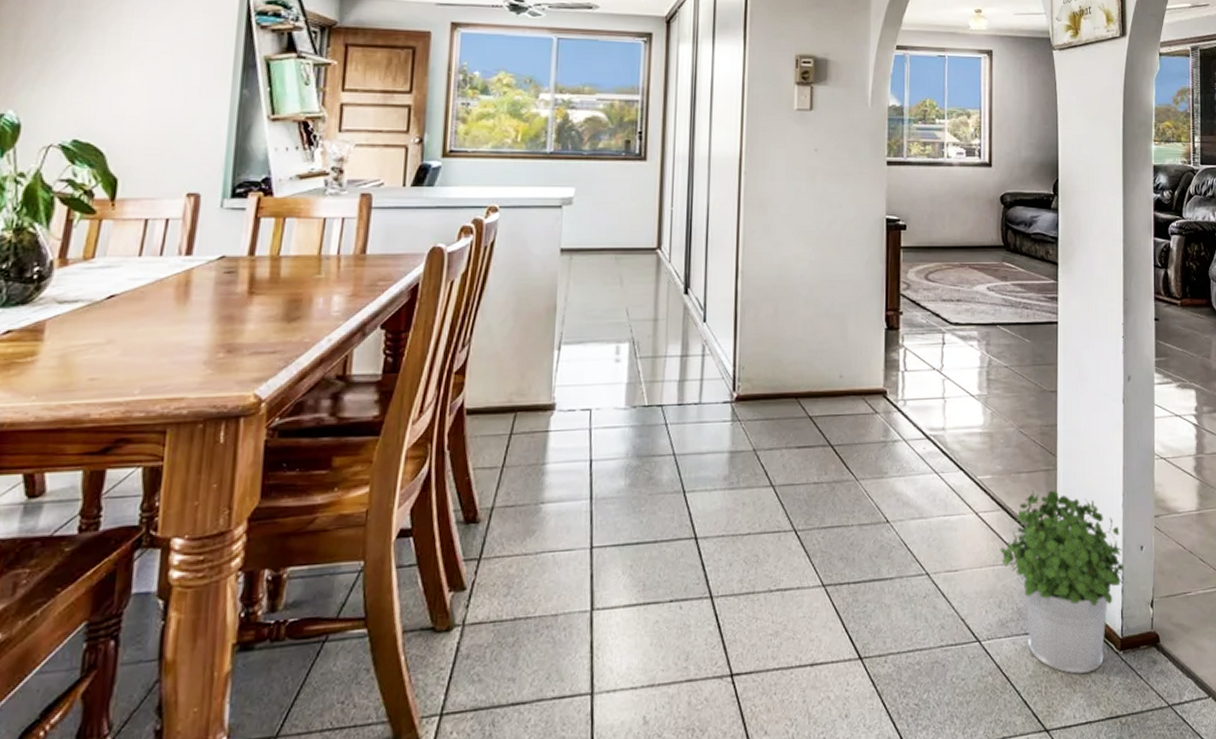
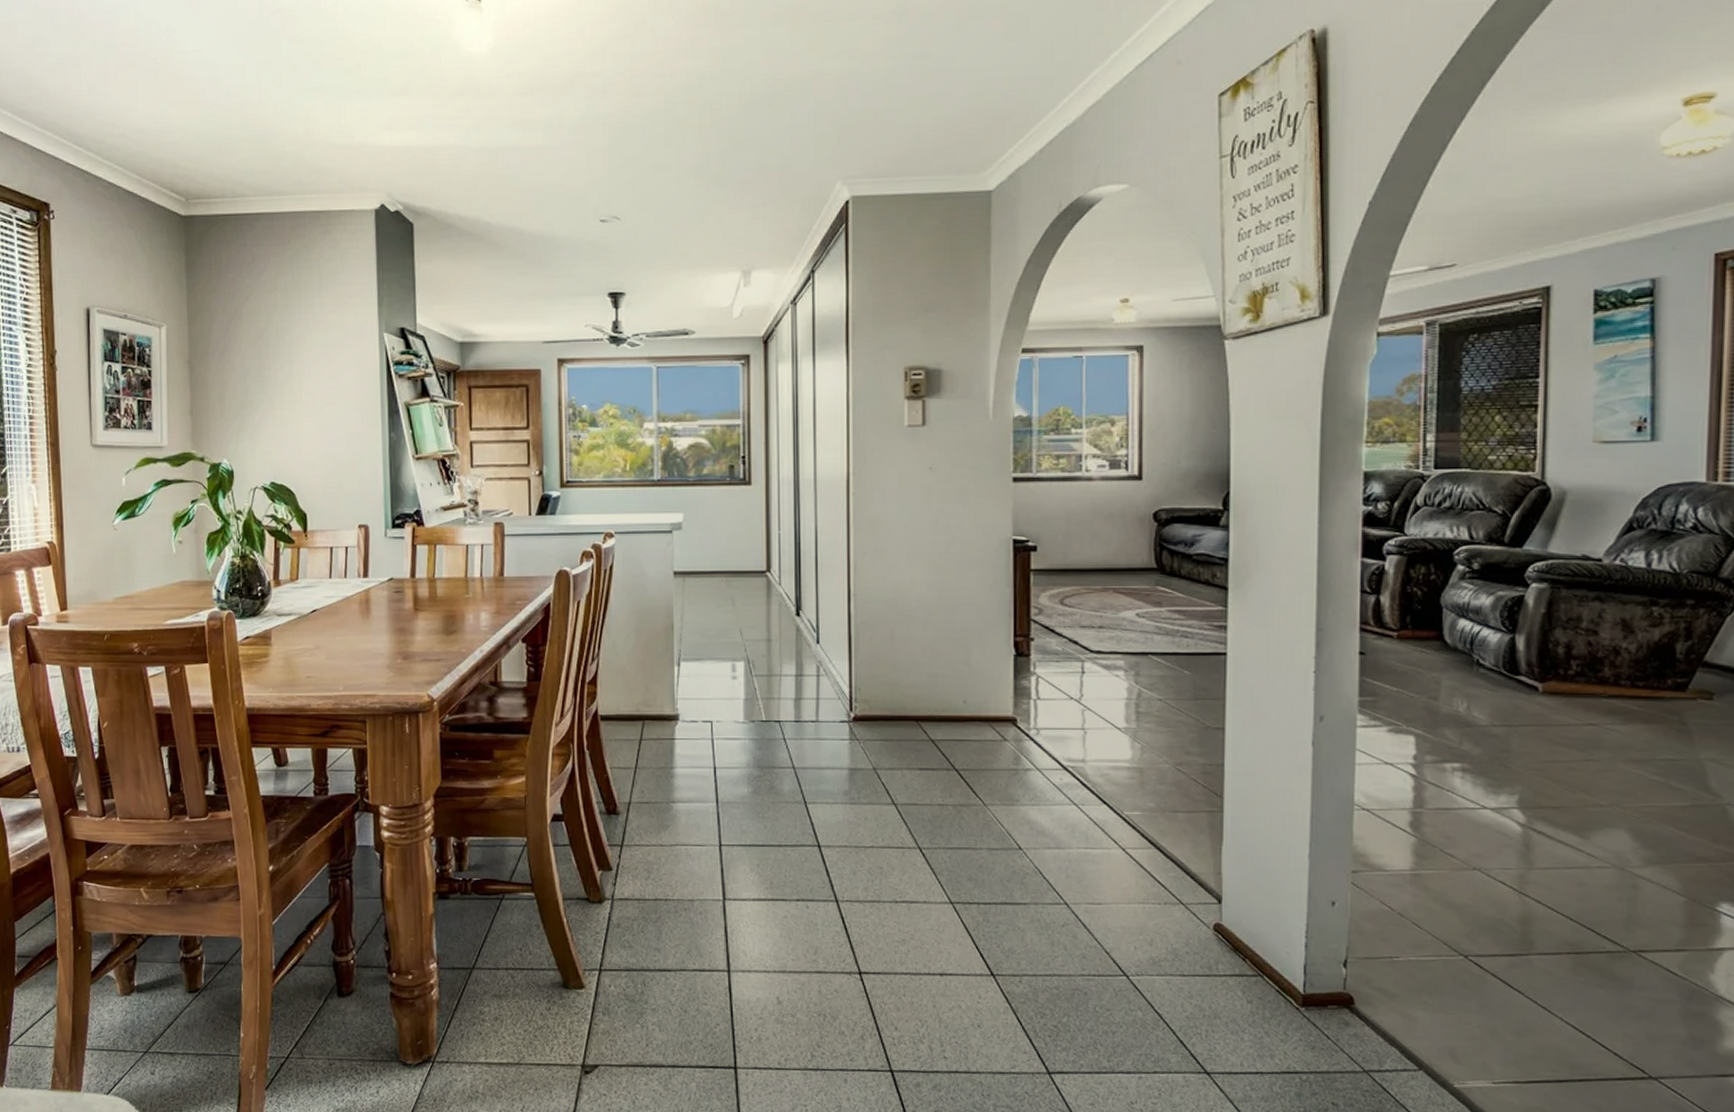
potted plant: present [1000,490,1124,675] -> none [1152,831,1309,1024]

